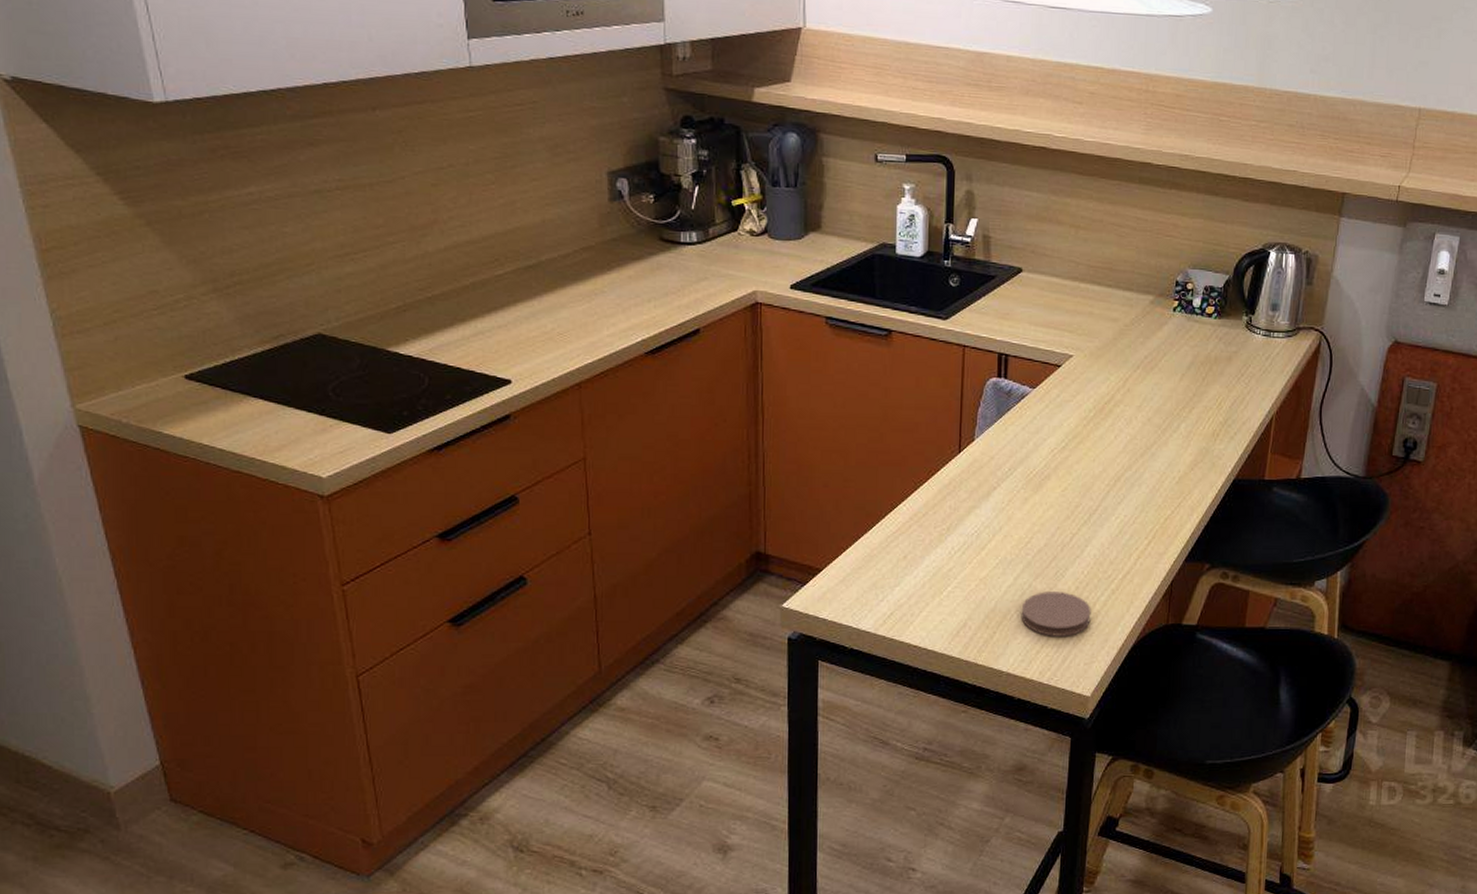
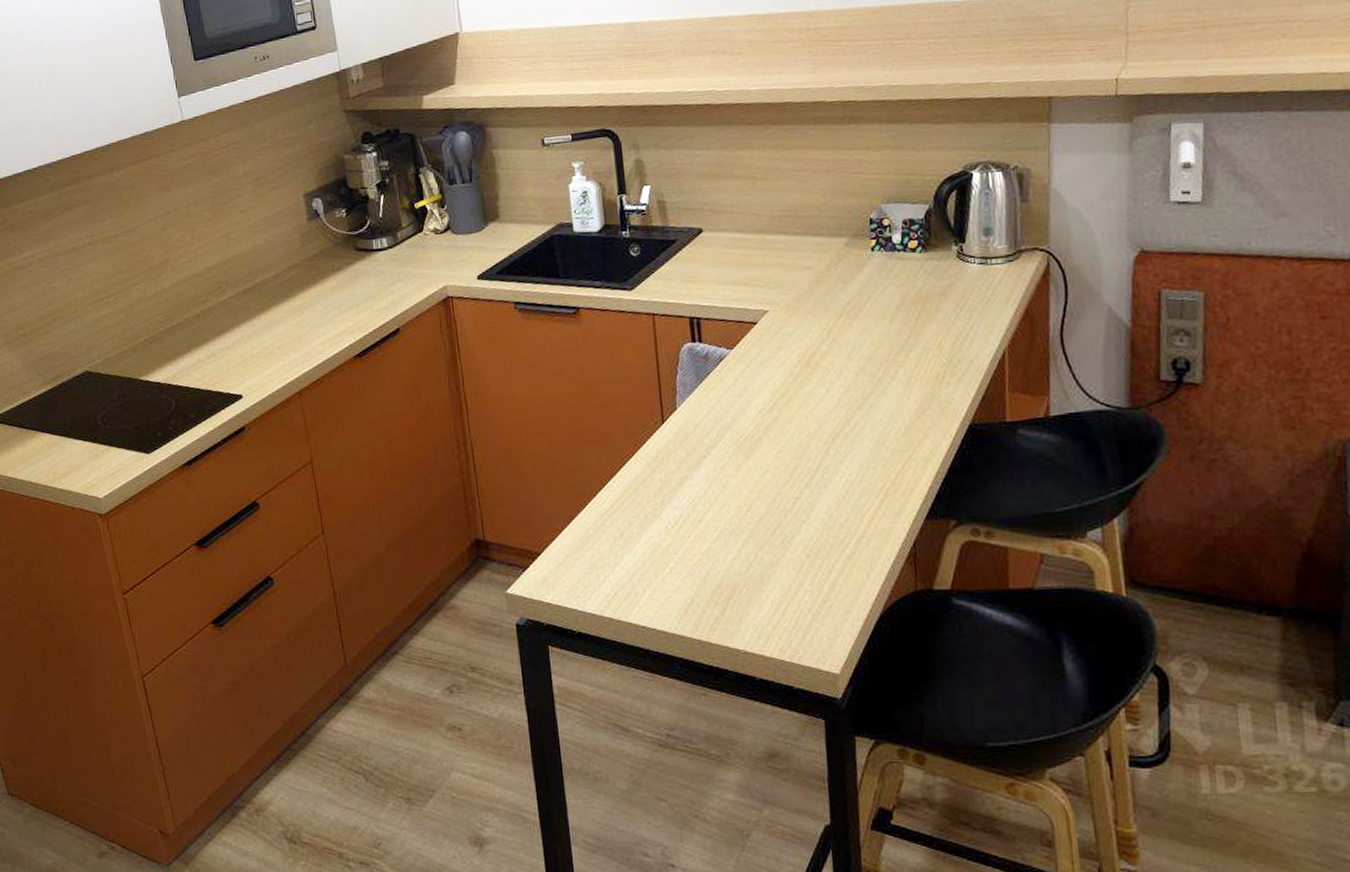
coaster: present [1021,592,1091,636] -> none [750,561,828,610]

